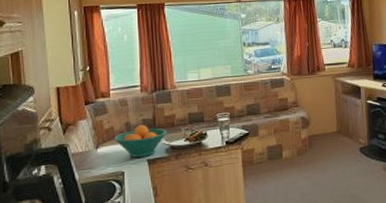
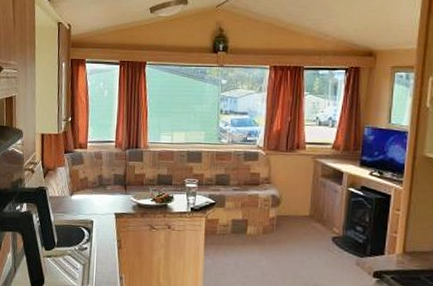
fruit bowl: present [114,124,168,158] -> none [87,178,136,210]

